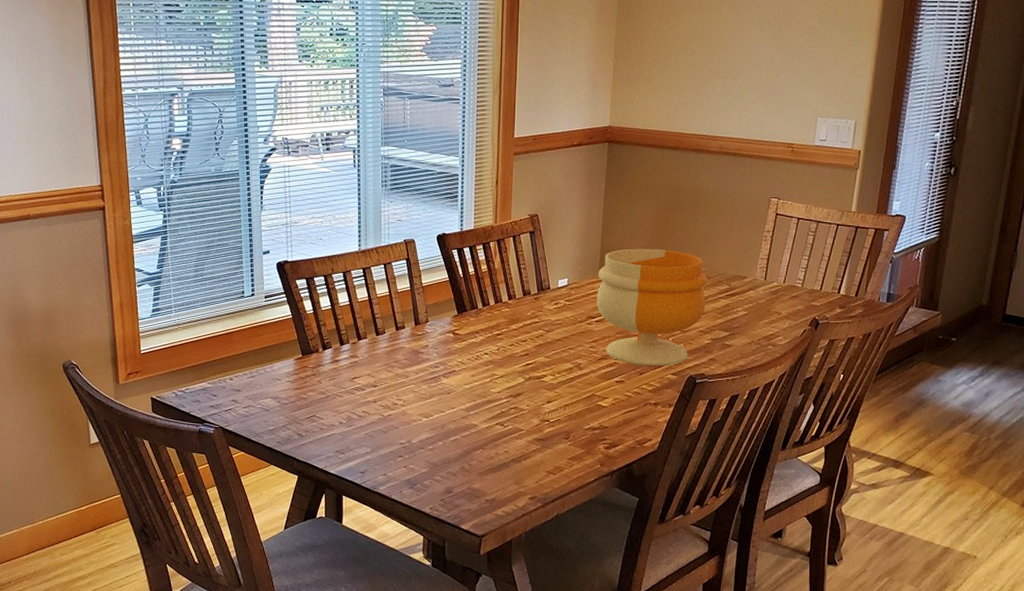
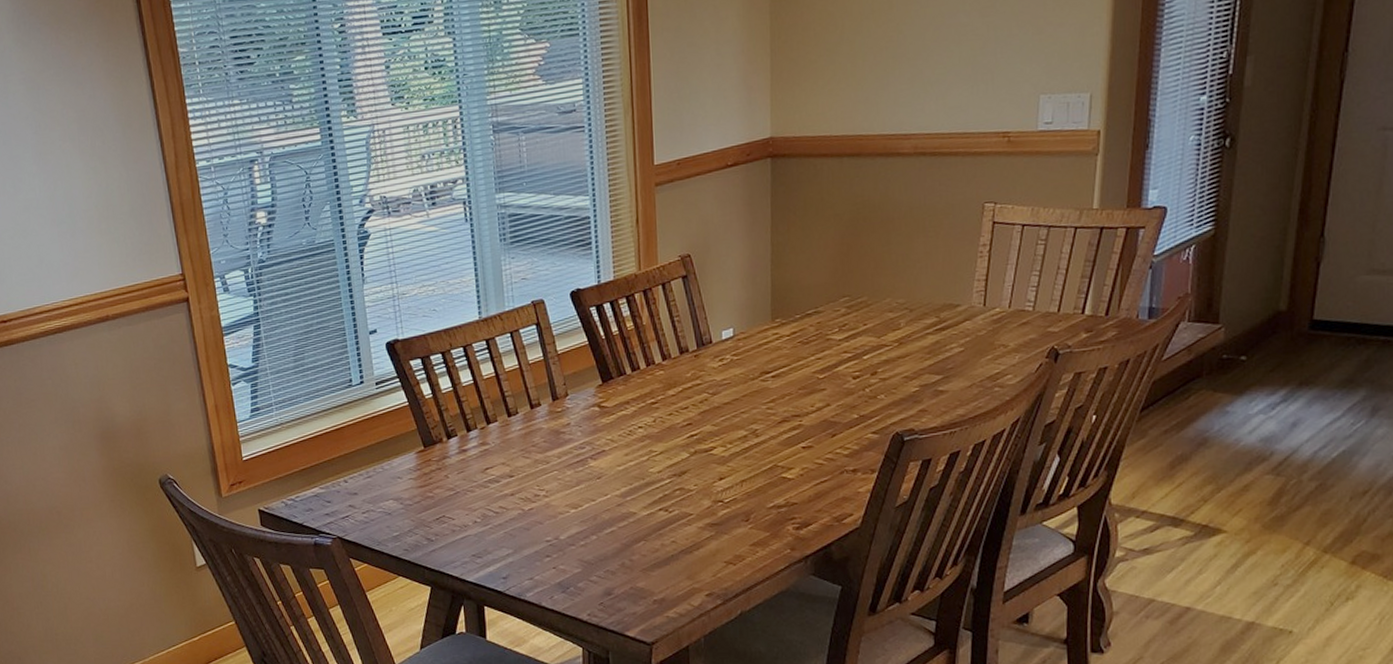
footed bowl: present [596,248,708,366] -> none [770,281,910,426]

